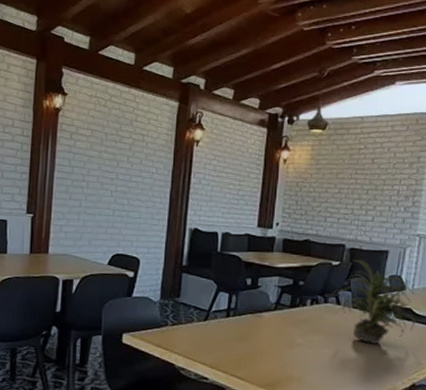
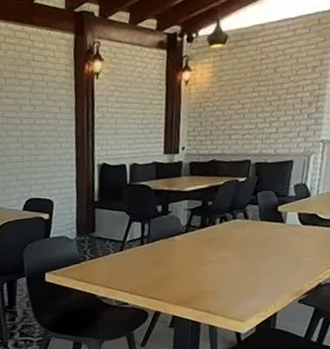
potted plant: present [330,260,416,344] -> none [238,173,321,252]

